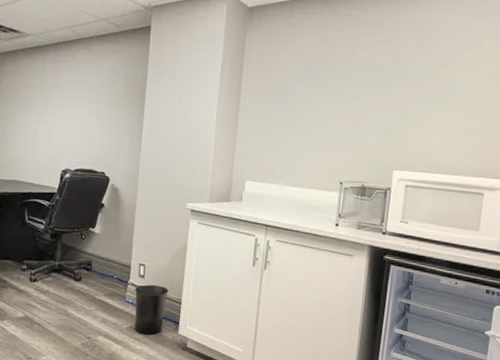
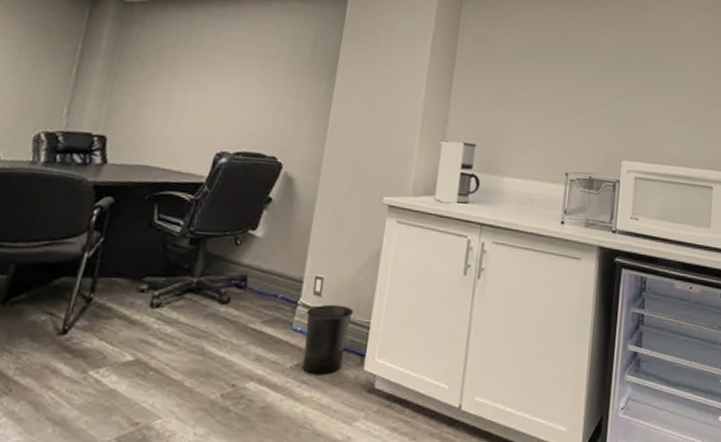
coffee maker: none [226,156,266,209] -> present [433,140,481,204]

